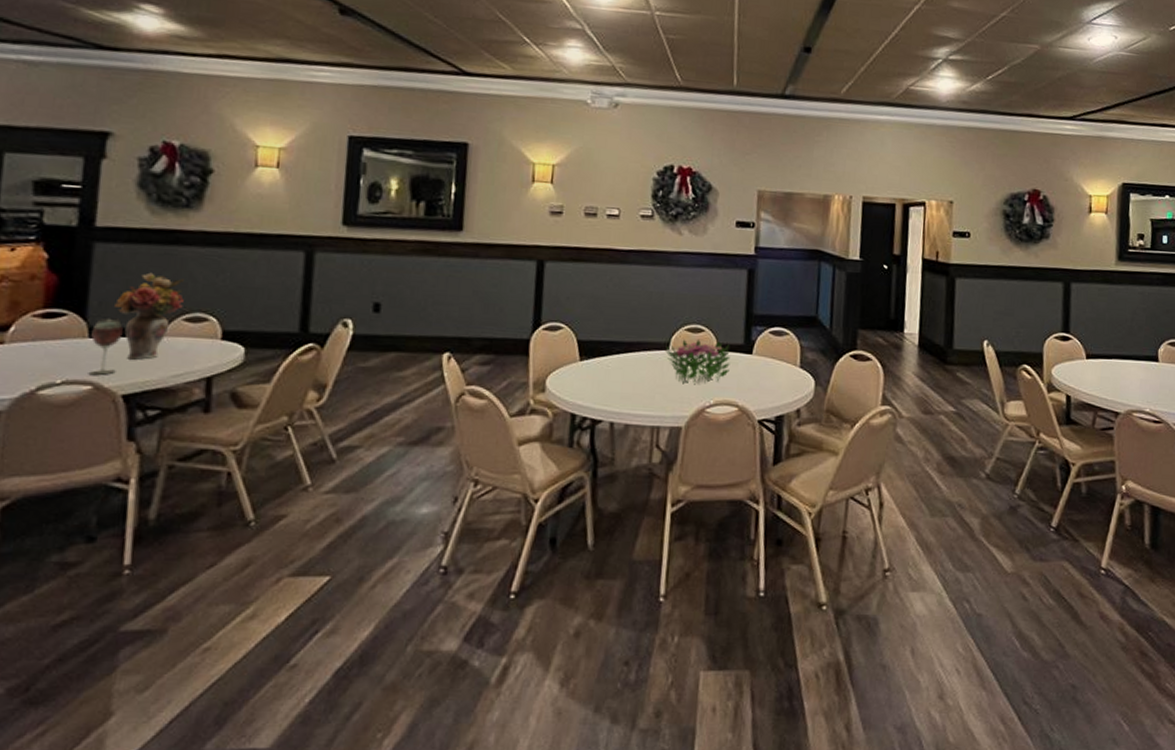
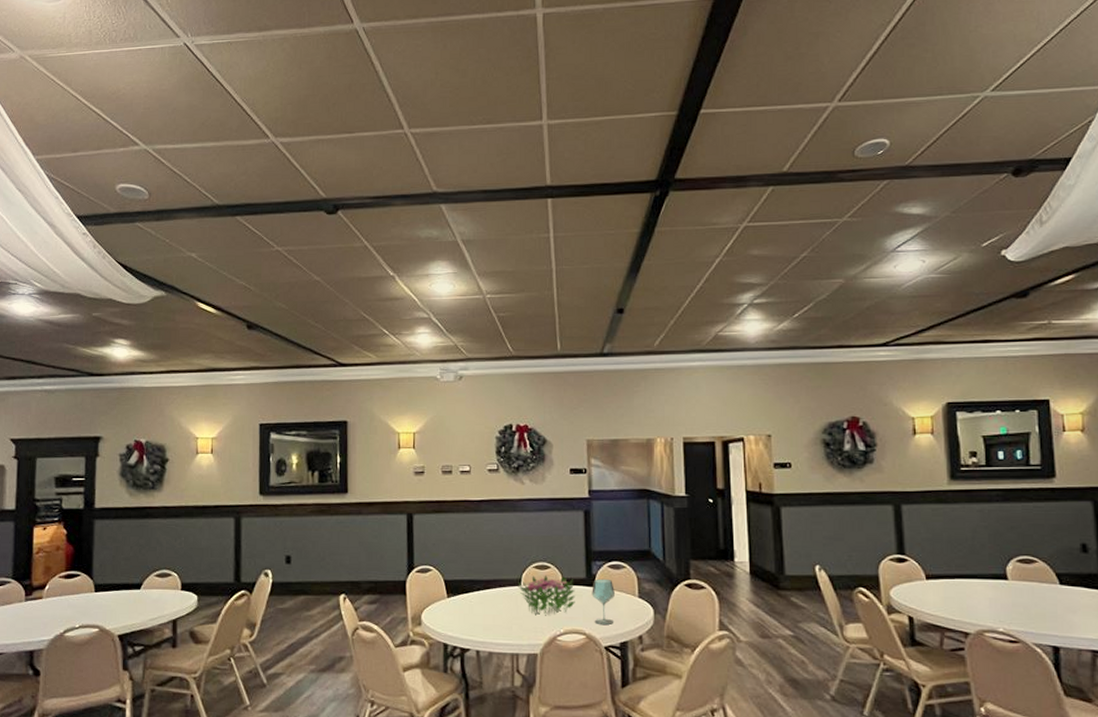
wineglass: present [90,318,123,376] -> none [96,576,116,621]
flower arrangement: present [113,272,184,360] -> none [109,540,154,608]
wine glass: none [749,345,775,397] -> present [592,578,615,626]

